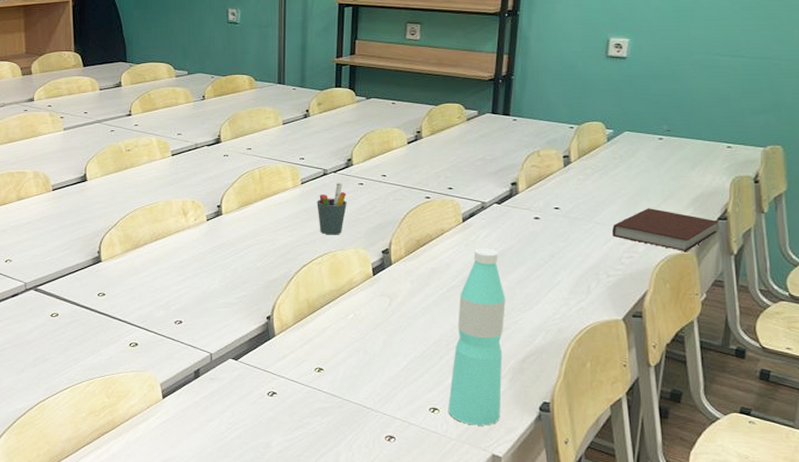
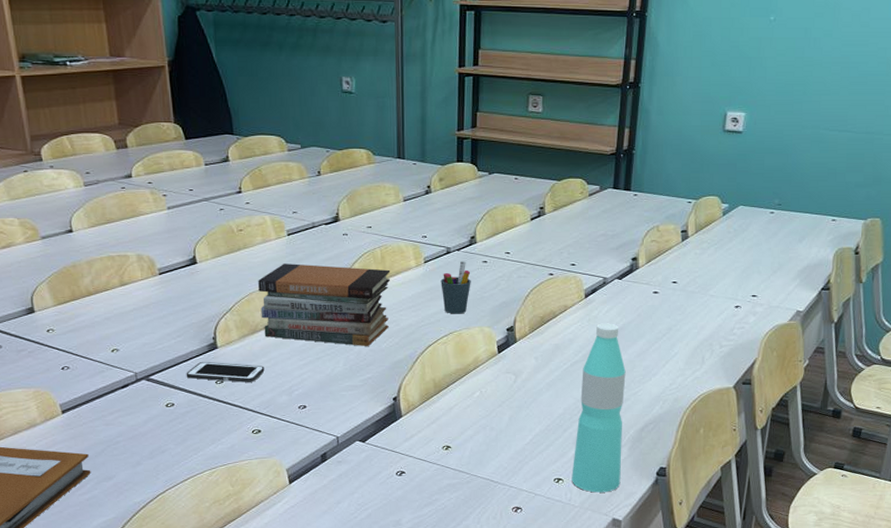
cell phone: none [71,274,144,296] -> present [186,361,265,382]
book stack: none [142,182,268,264] -> present [258,263,391,346]
notebook: present [613,208,718,251] -> none [726,280,821,321]

